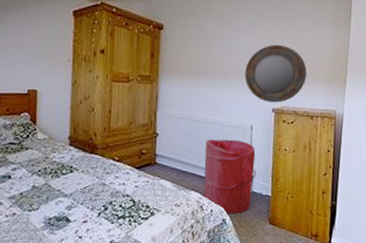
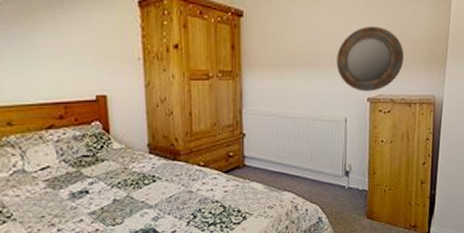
laundry hamper: present [203,139,256,214] -> none [296,135,351,212]

